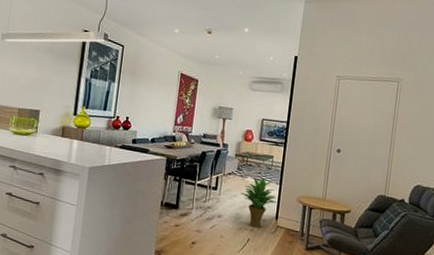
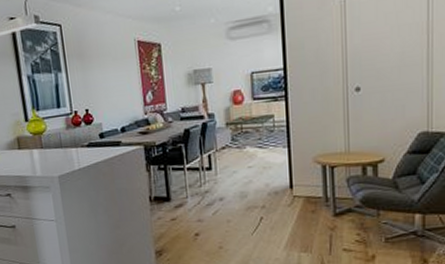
potted plant: present [240,177,277,228] -> none [241,144,289,204]

